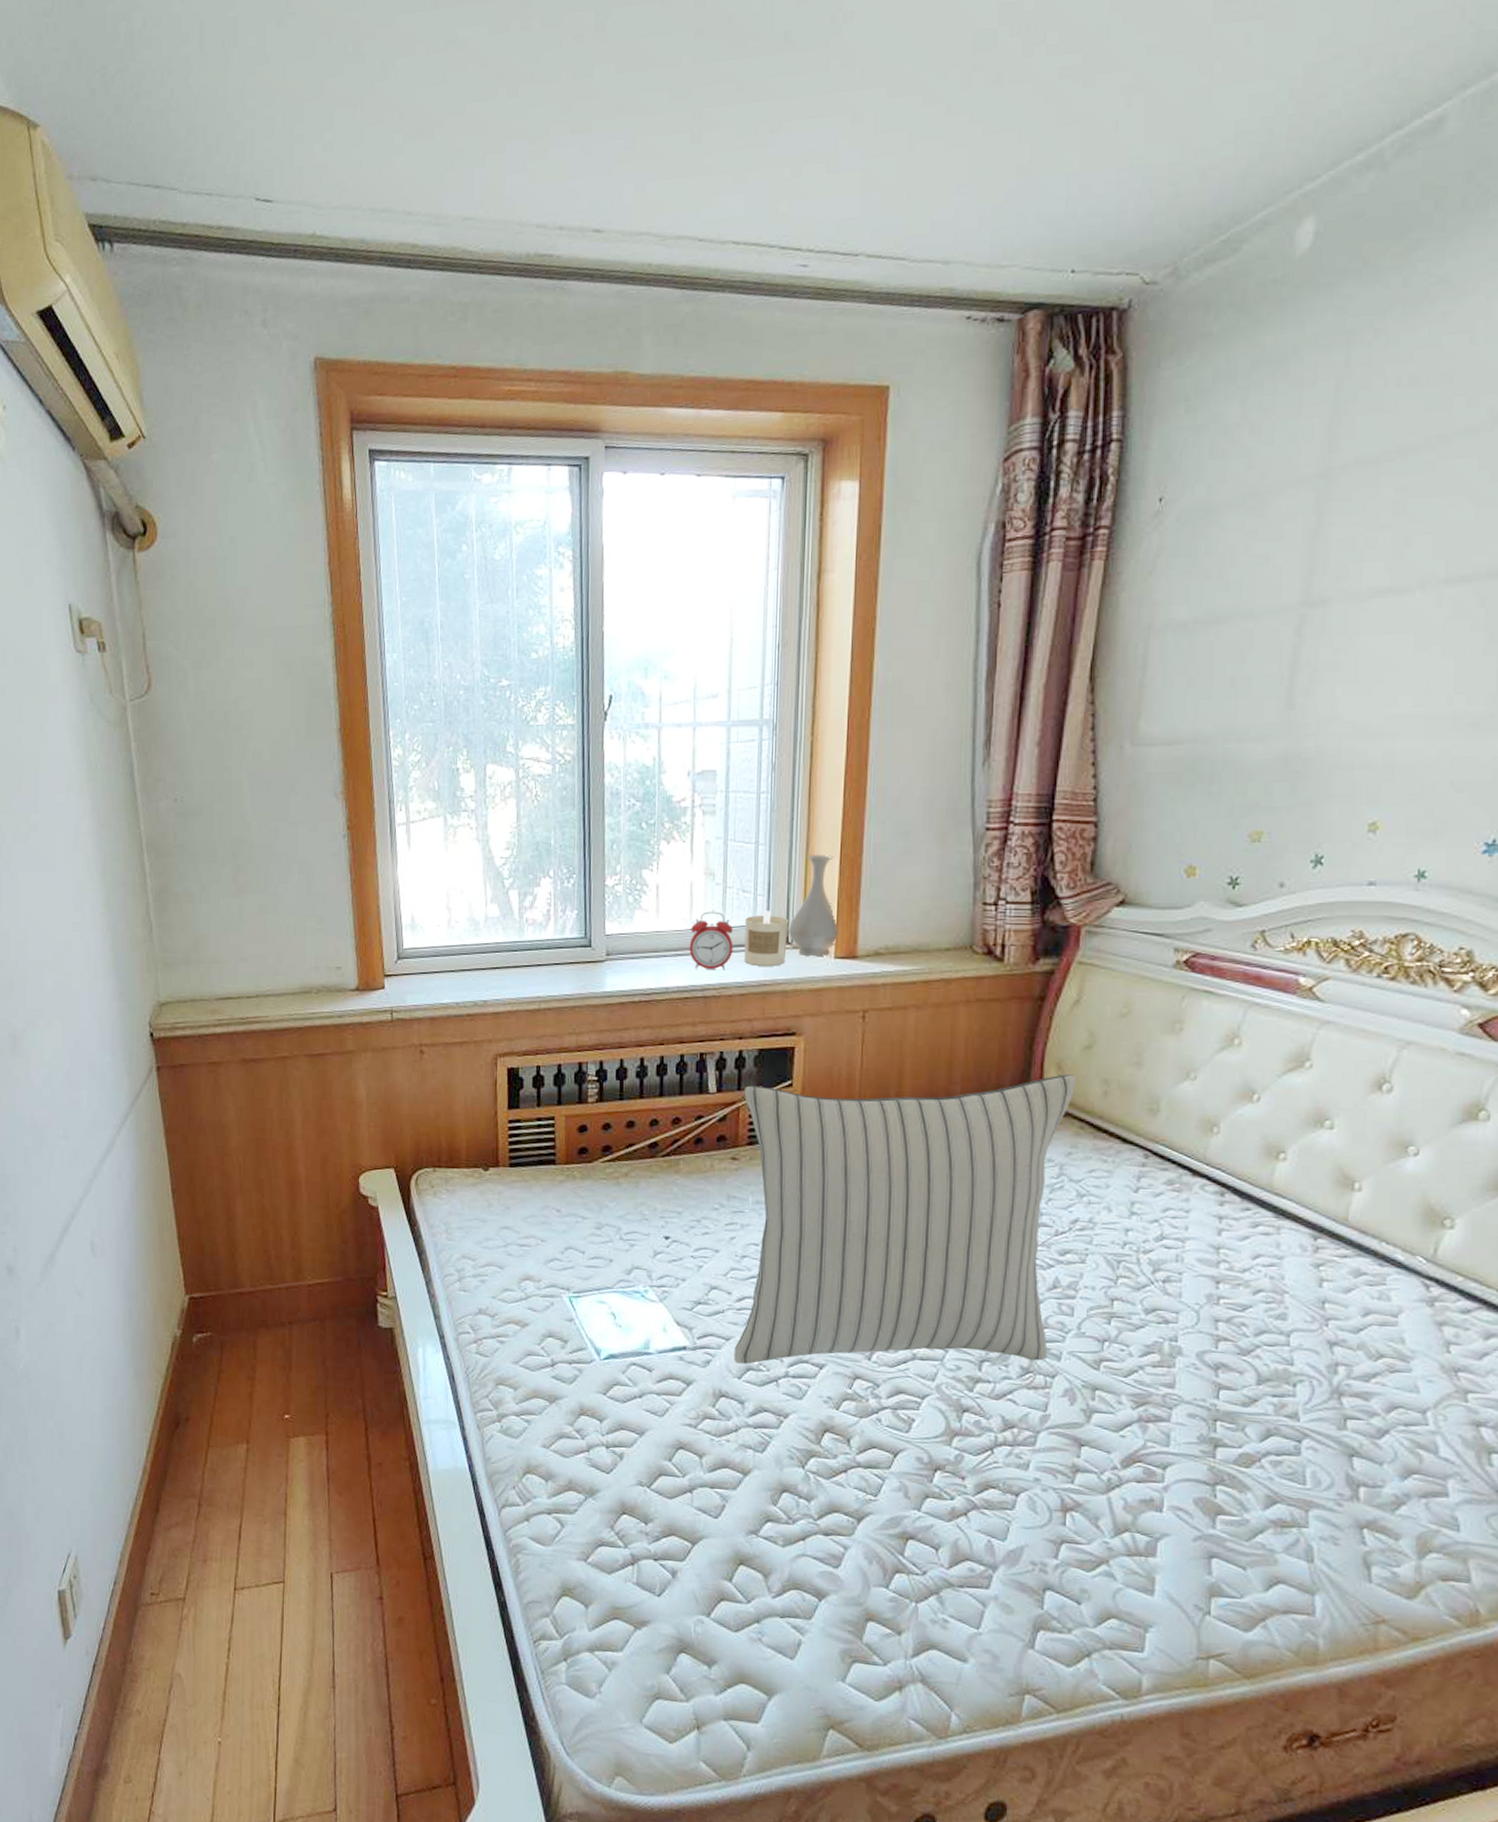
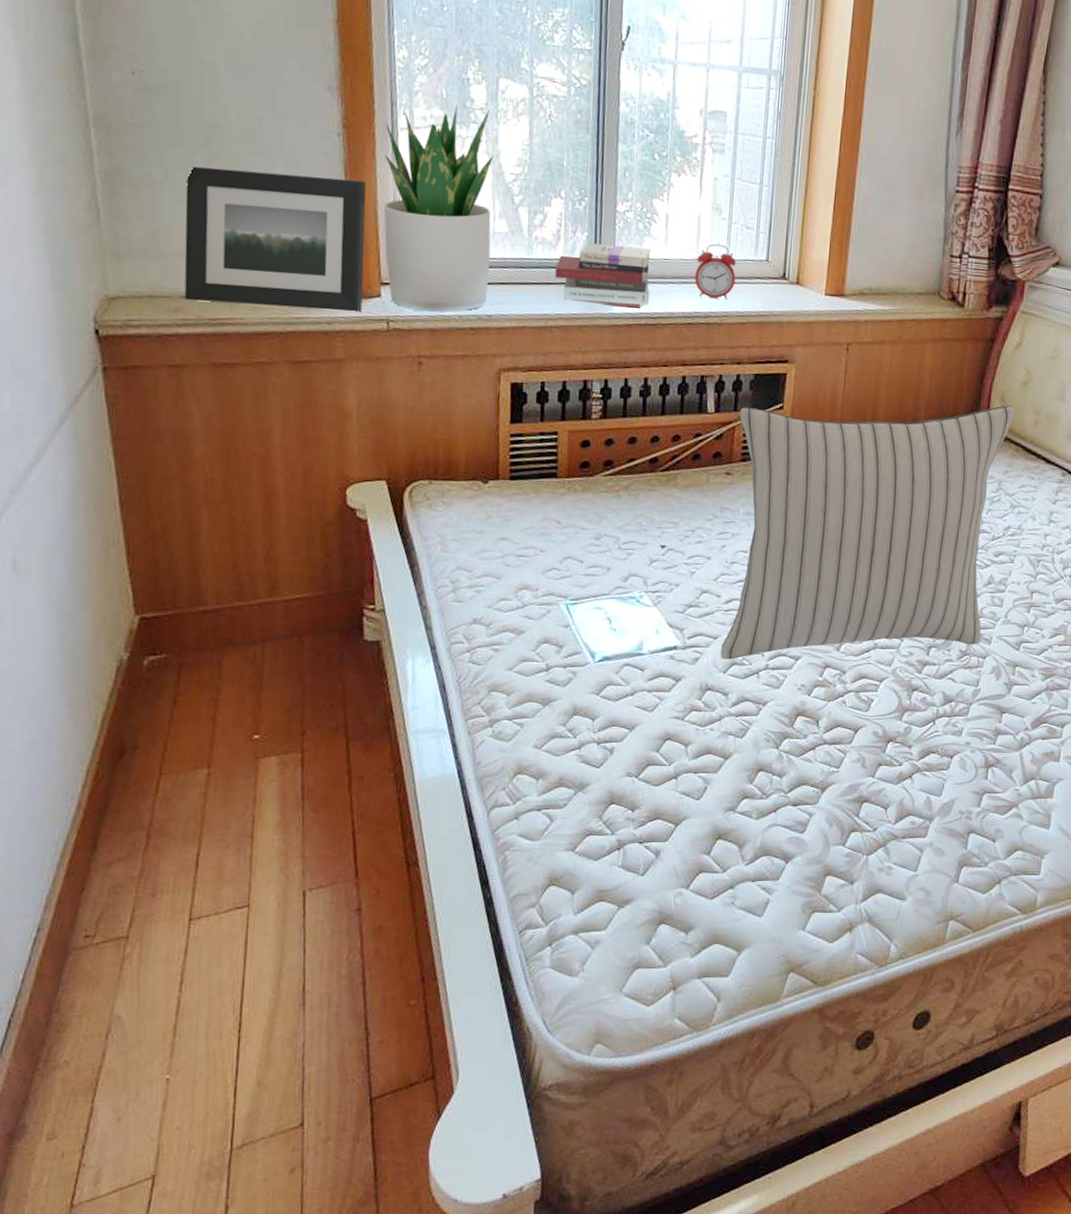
picture frame: none [218,877,369,1005] -> present [184,165,366,312]
planter: none [384,795,484,1002] -> present [384,104,494,313]
books: none [546,921,643,985] -> present [554,243,651,308]
candle: present [744,910,789,966] -> none [745,247,787,299]
vase: present [788,854,839,957] -> none [785,199,829,293]

